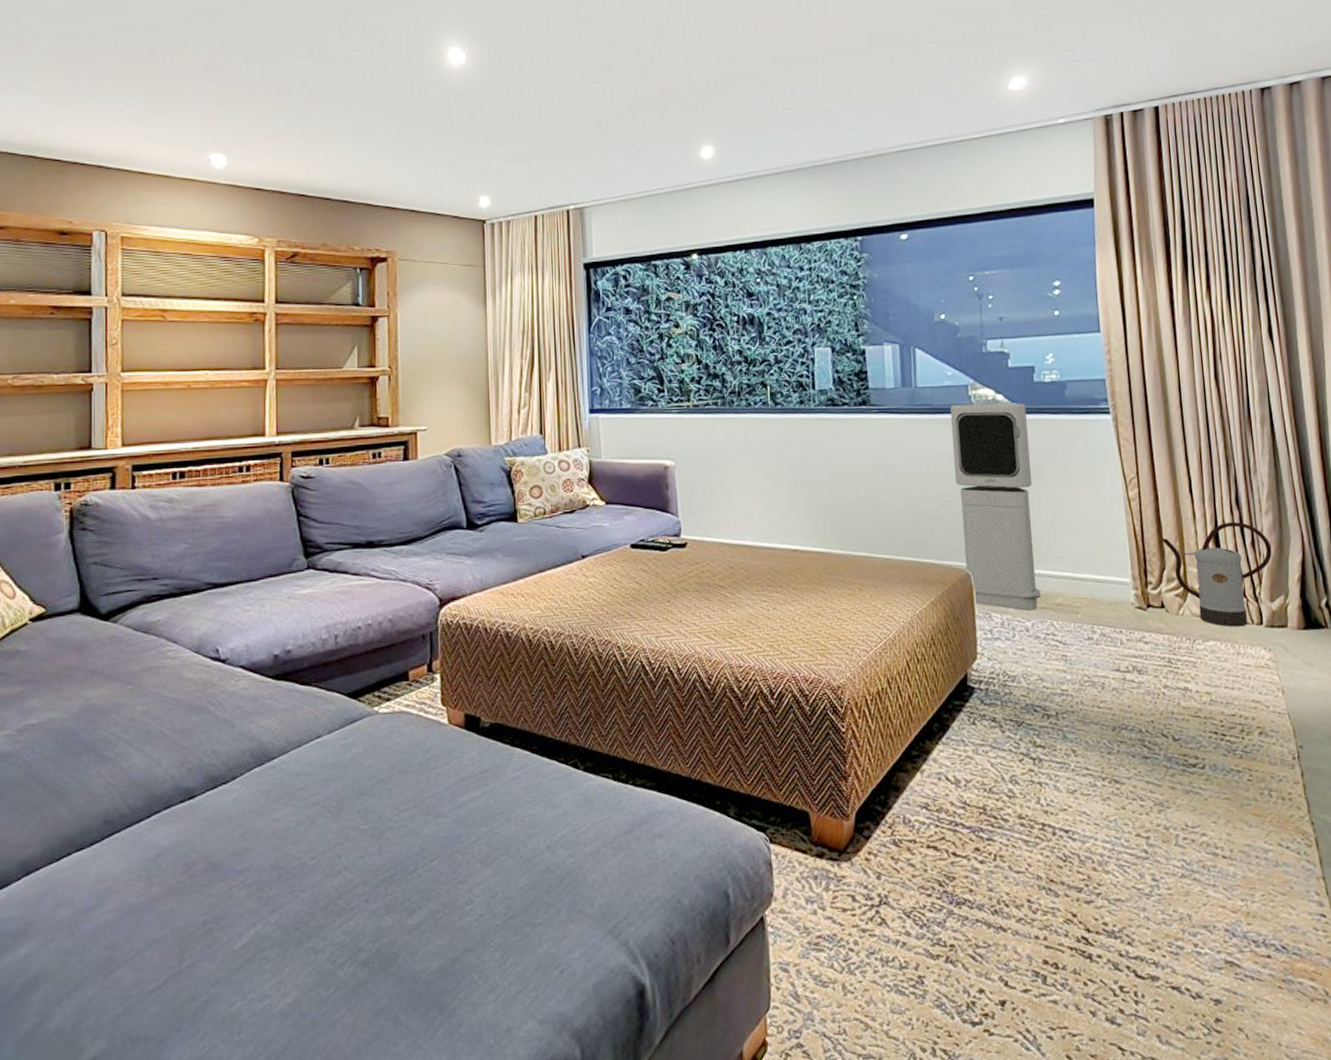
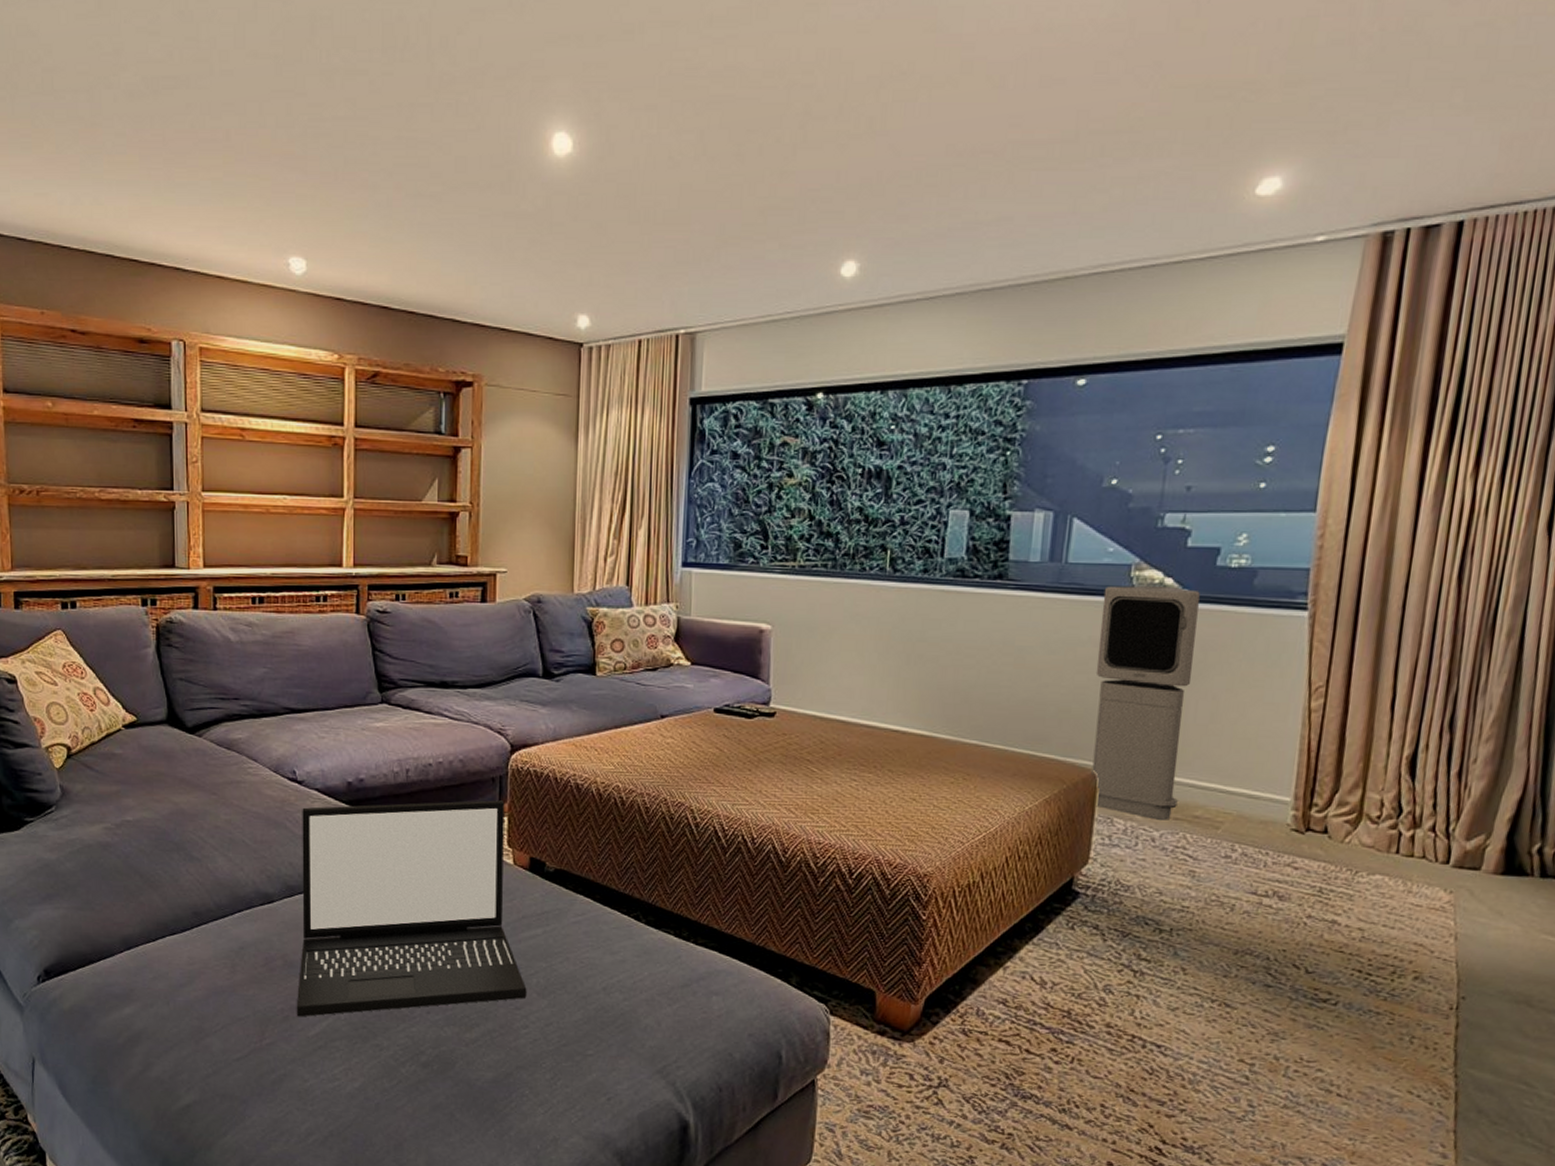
laptop: none [220,657,470,928] -> present [296,800,527,1017]
watering can: present [1161,521,1272,627] -> none [1340,746,1484,864]

